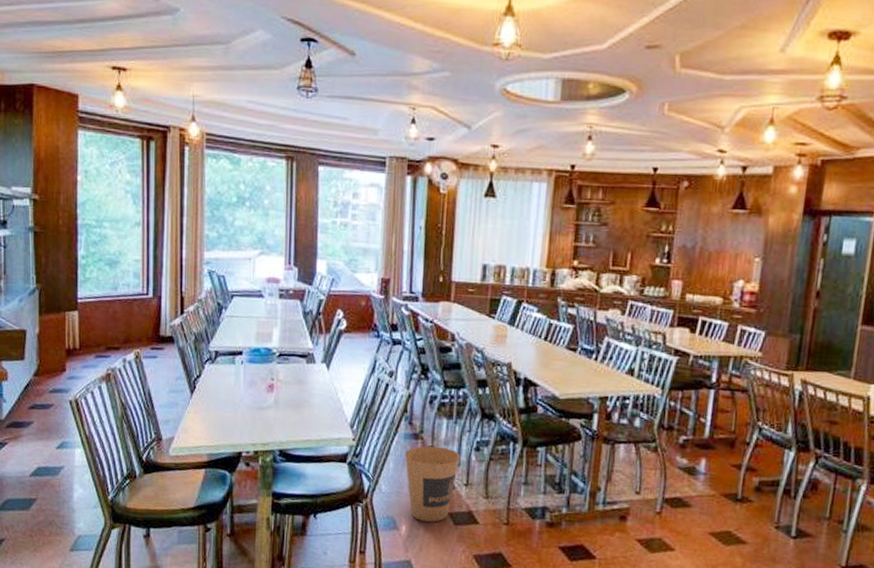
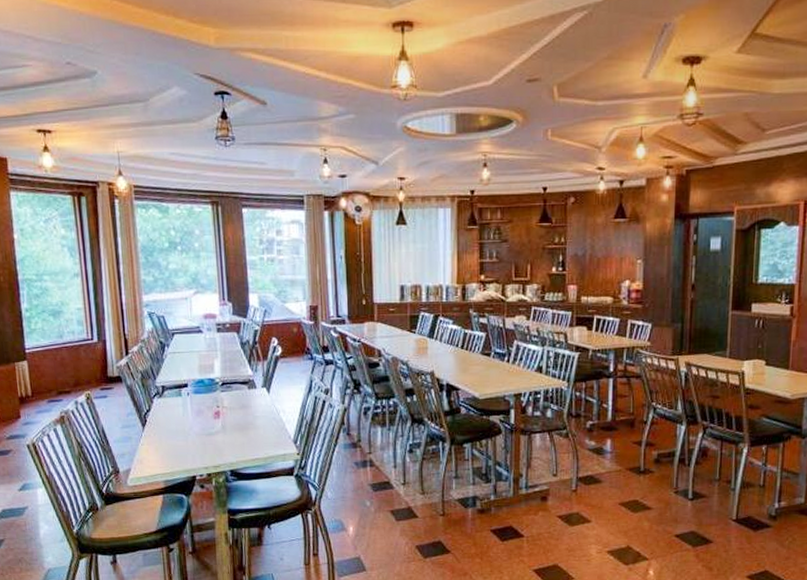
trash can: present [405,445,461,522] -> none [346,452,396,520]

